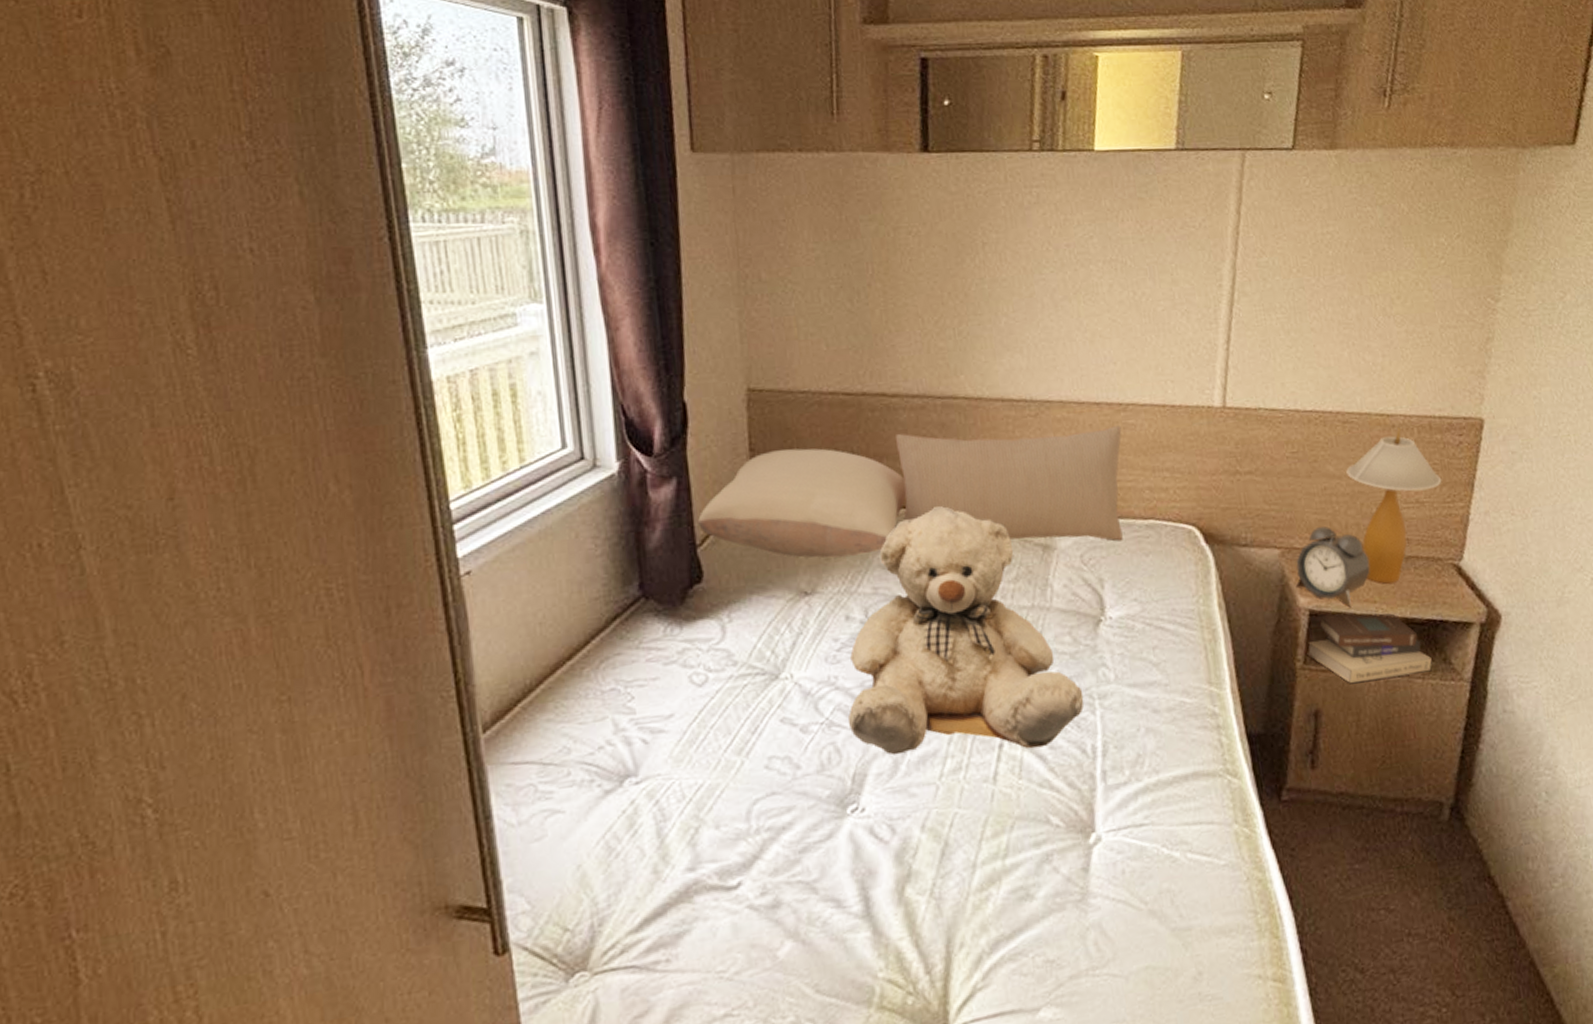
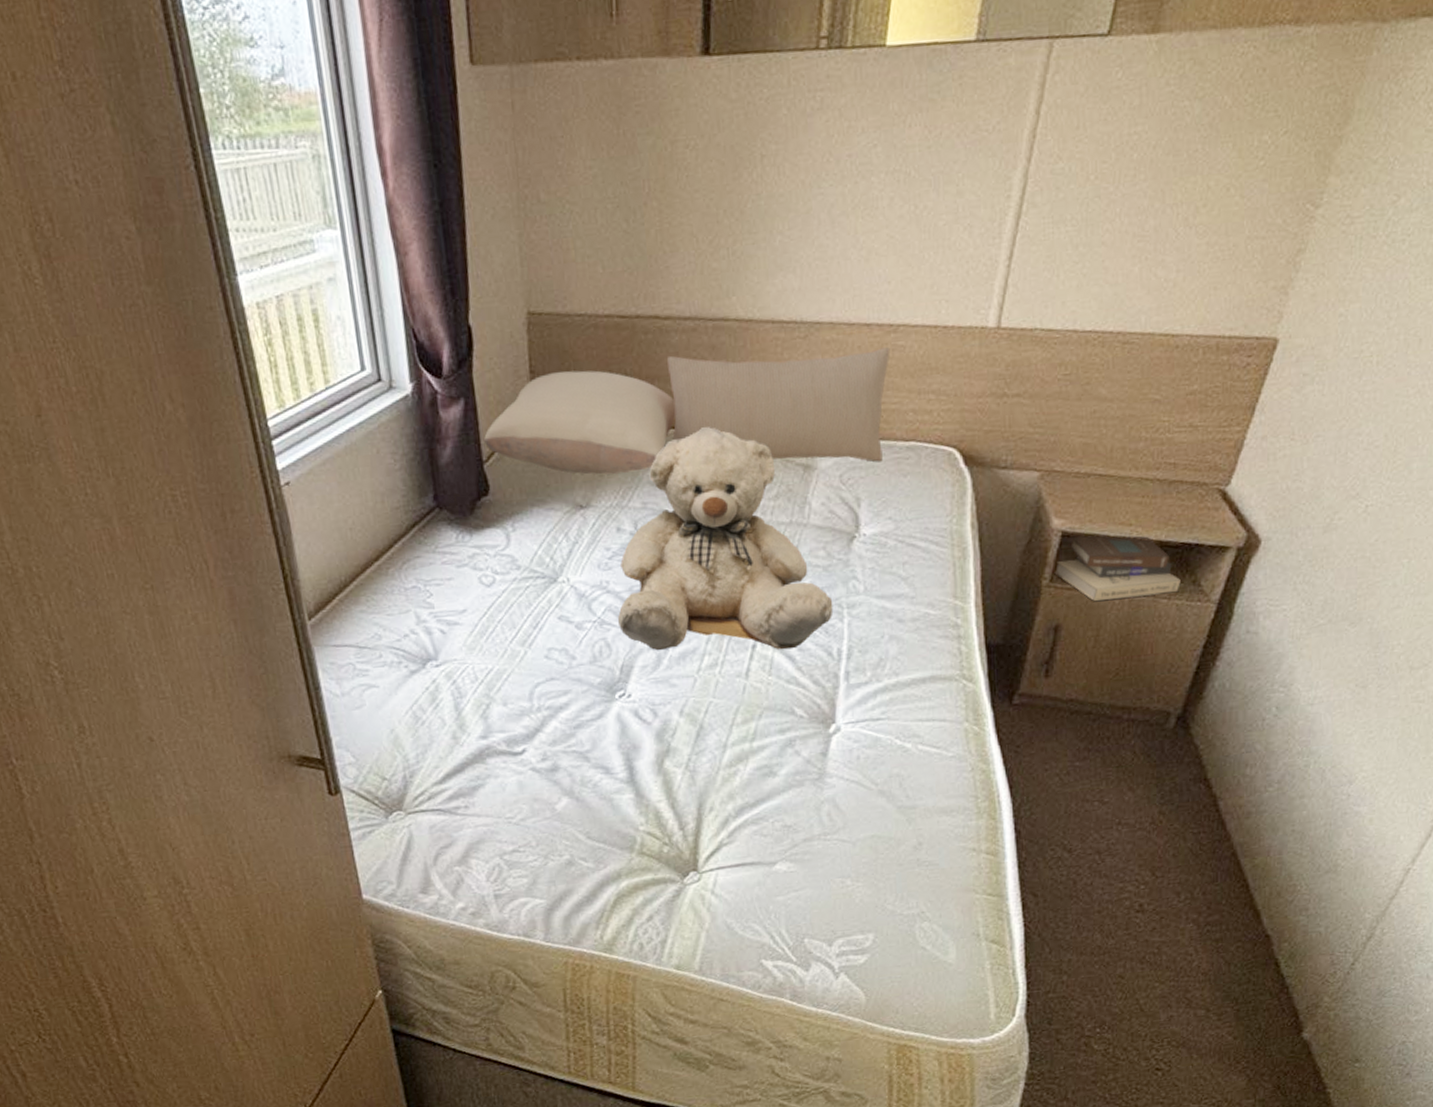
alarm clock: present [1295,525,1370,608] -> none [1051,449,1131,530]
table lamp: present [1346,428,1442,584] -> none [1119,348,1221,508]

